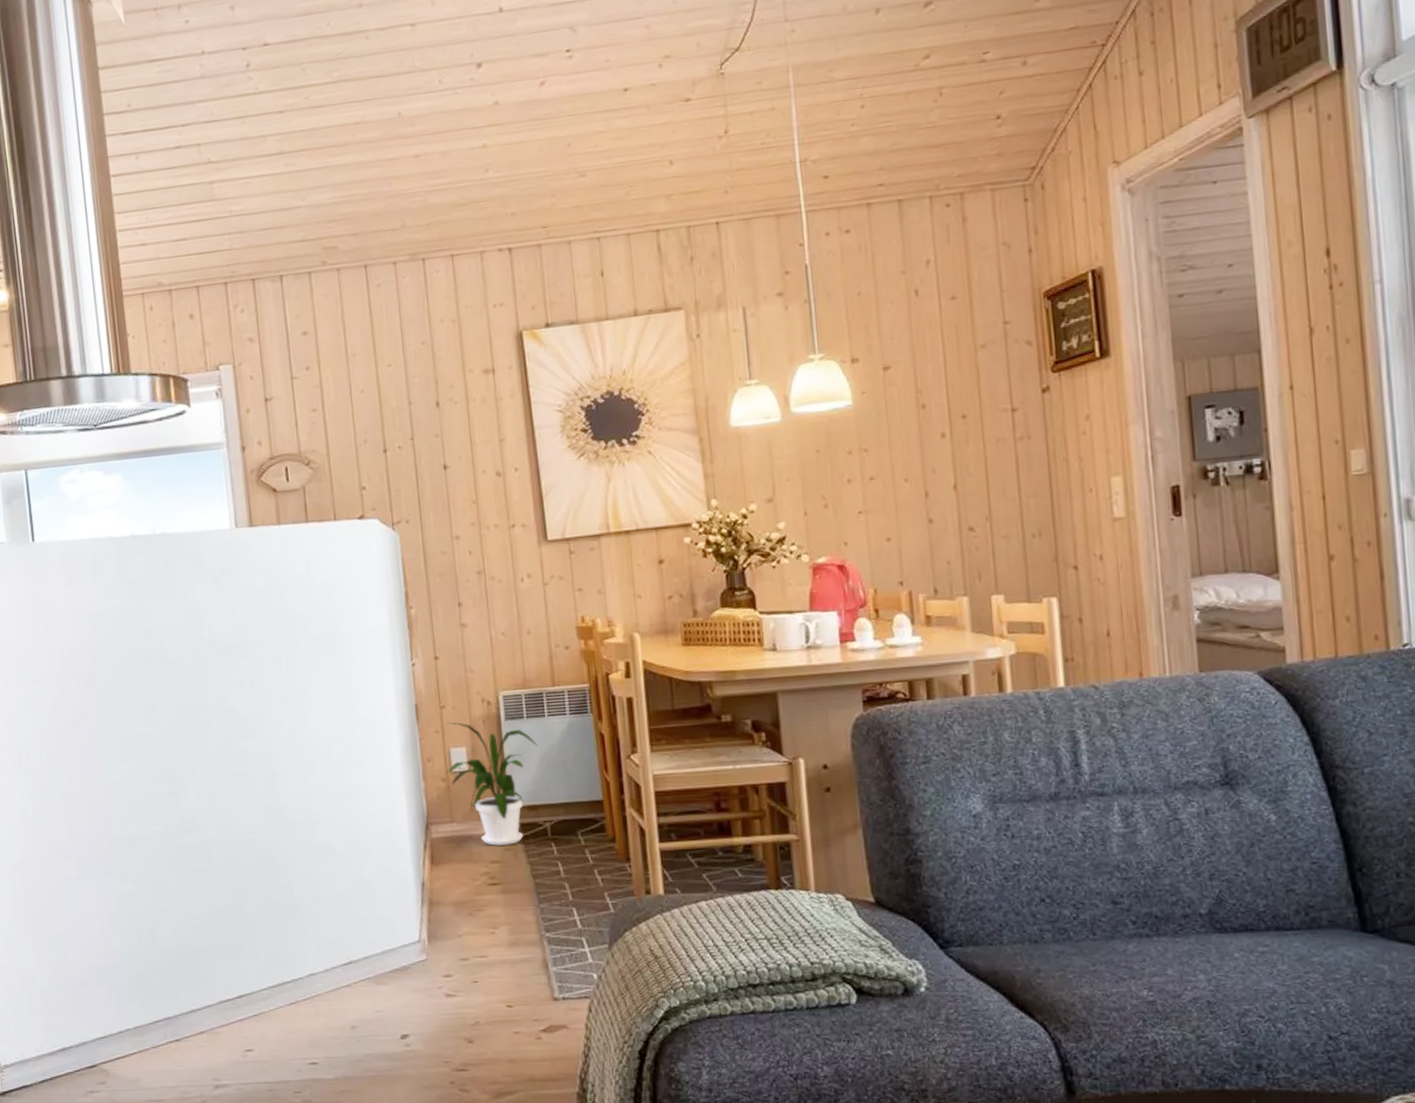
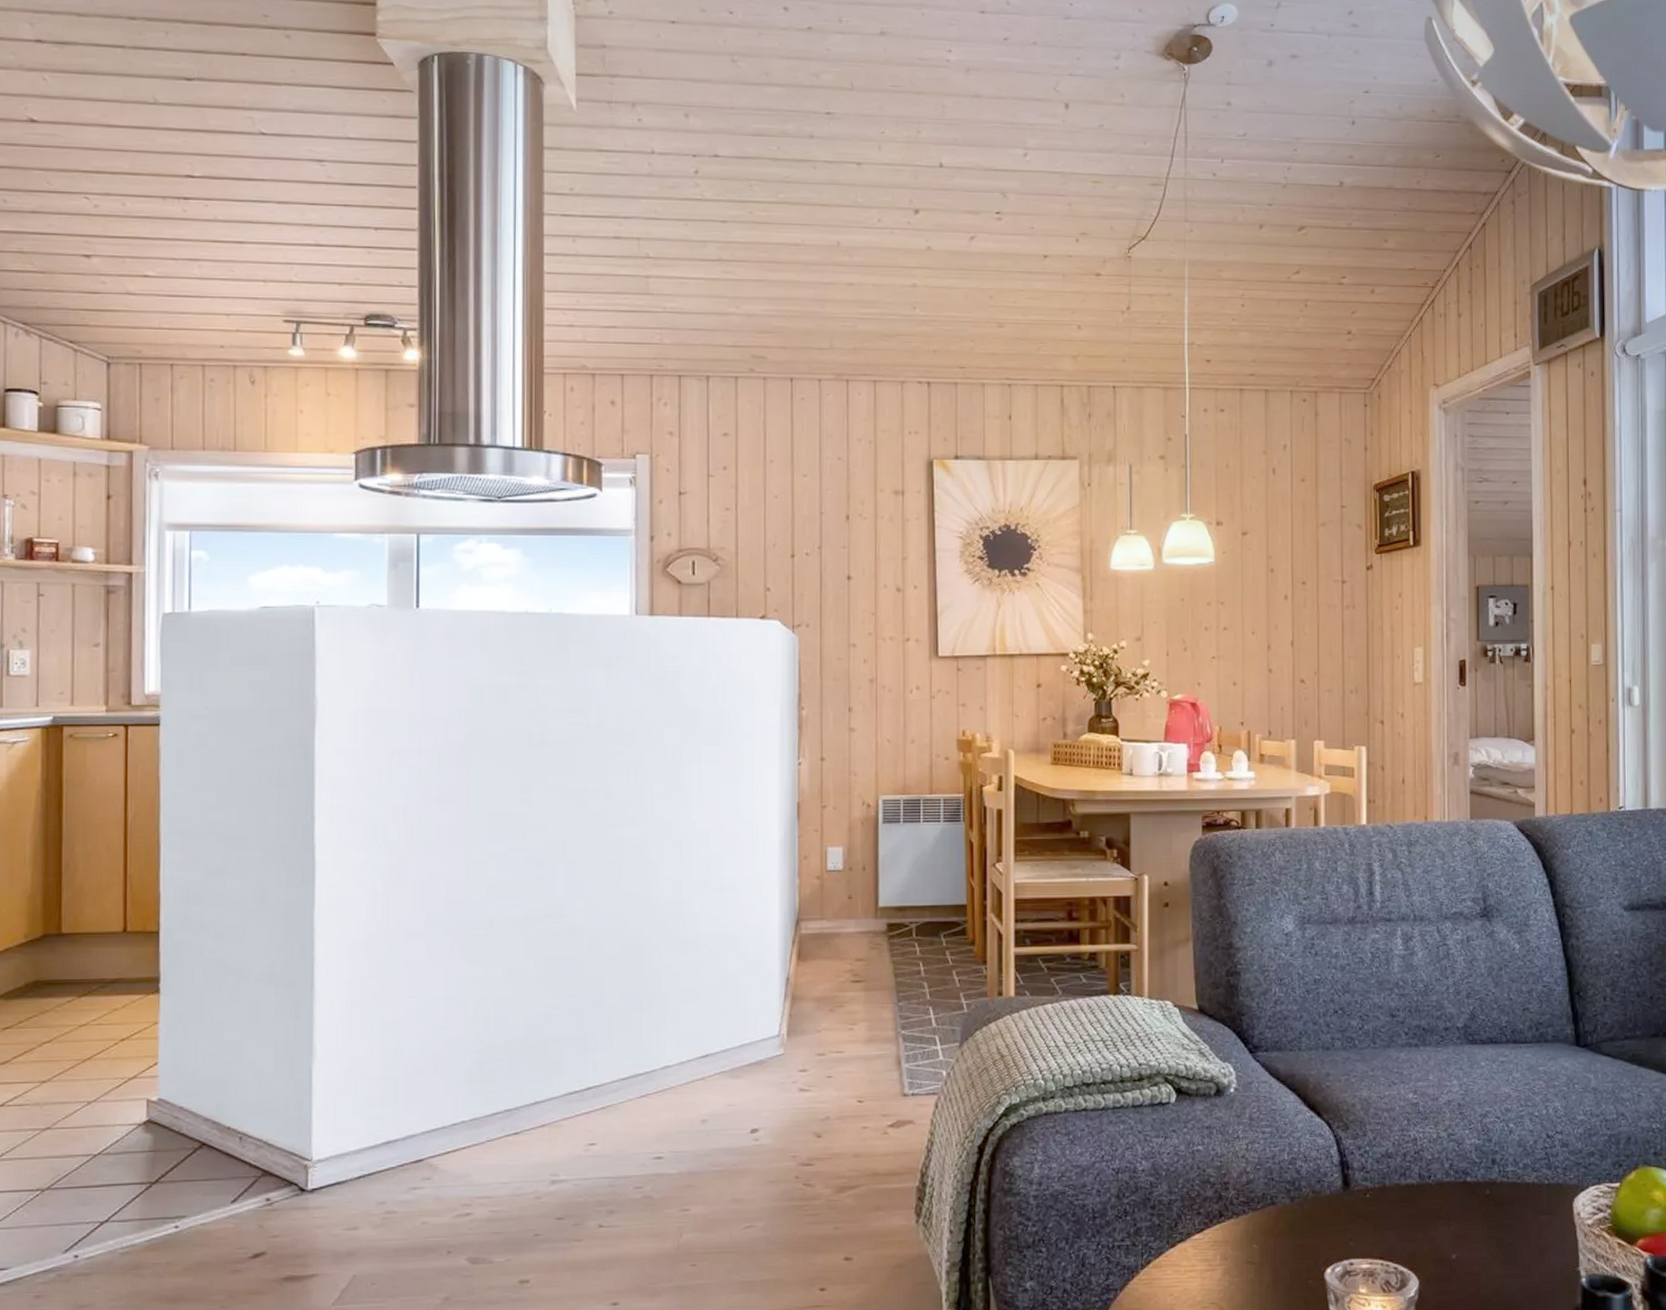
house plant: present [446,722,538,846] -> none [821,822,911,944]

